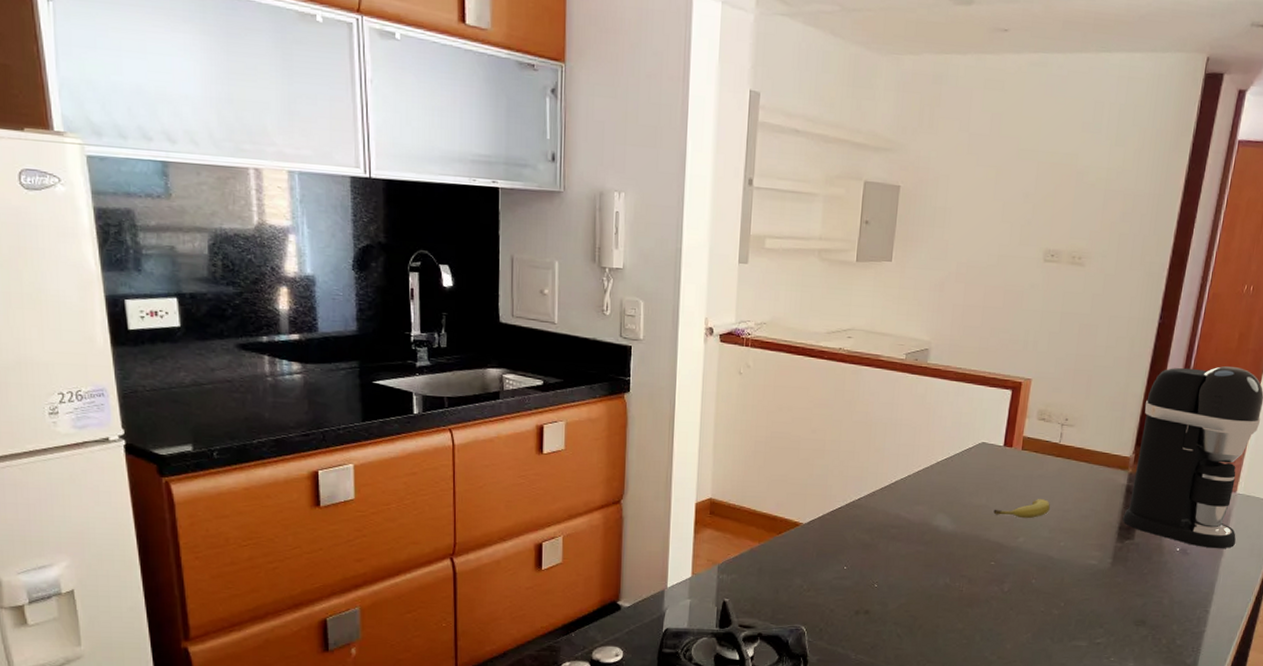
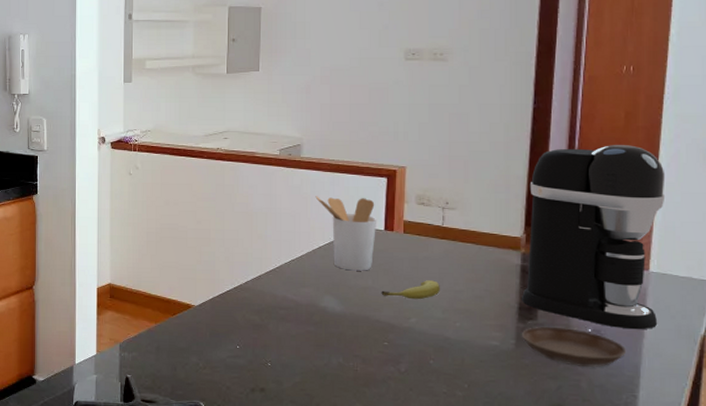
utensil holder: none [938,407,998,489] -> present [315,196,377,271]
saucer: none [1118,546,1207,585] -> present [522,326,627,367]

